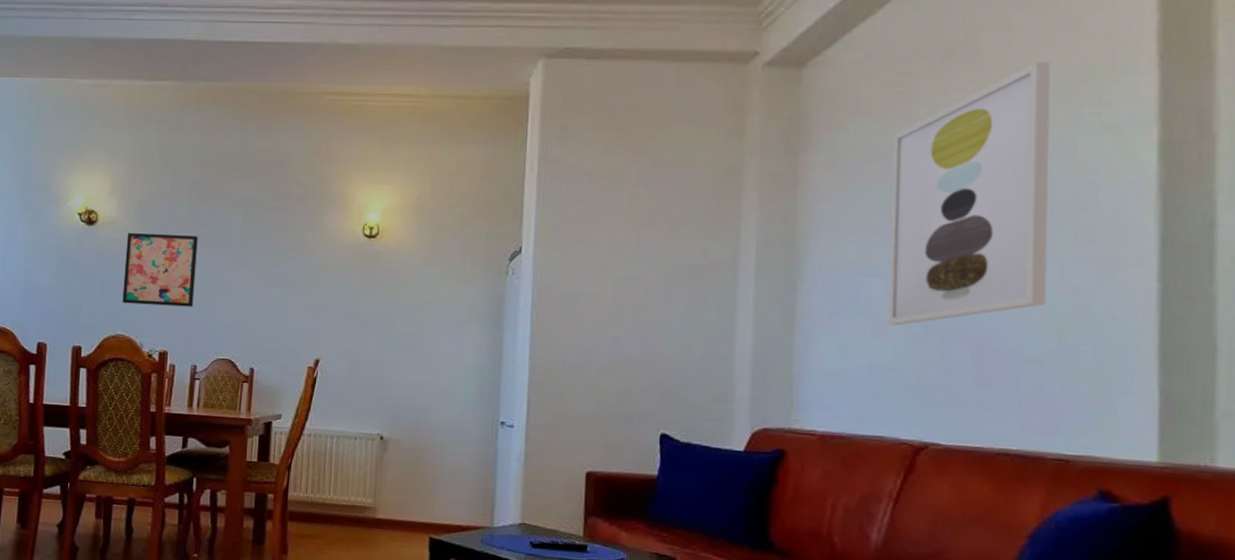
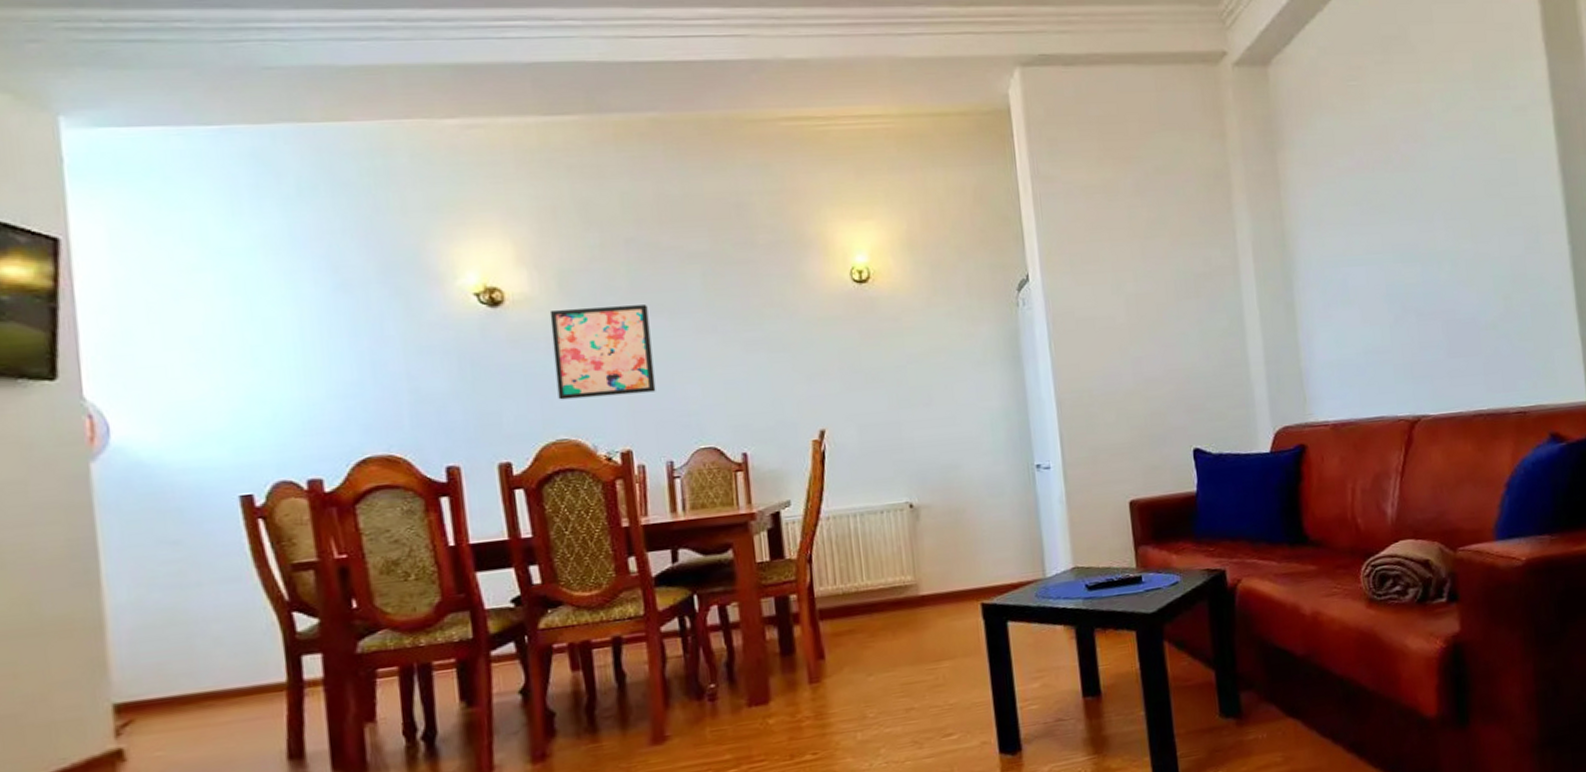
wall art: present [888,61,1051,326] -> none [1353,51,1492,311]

